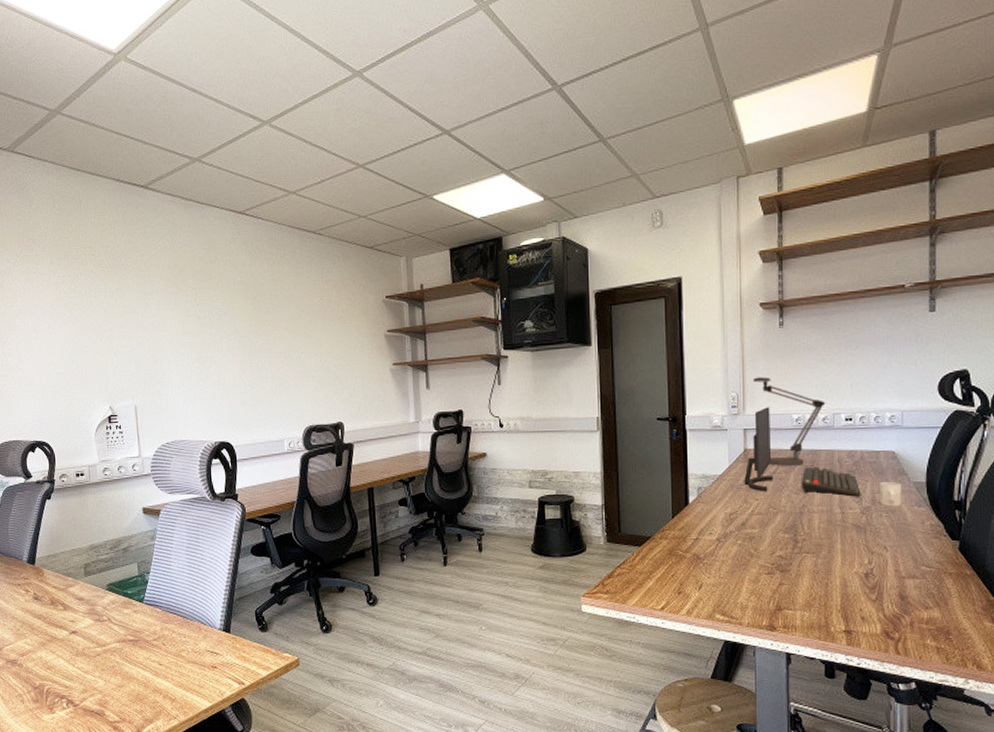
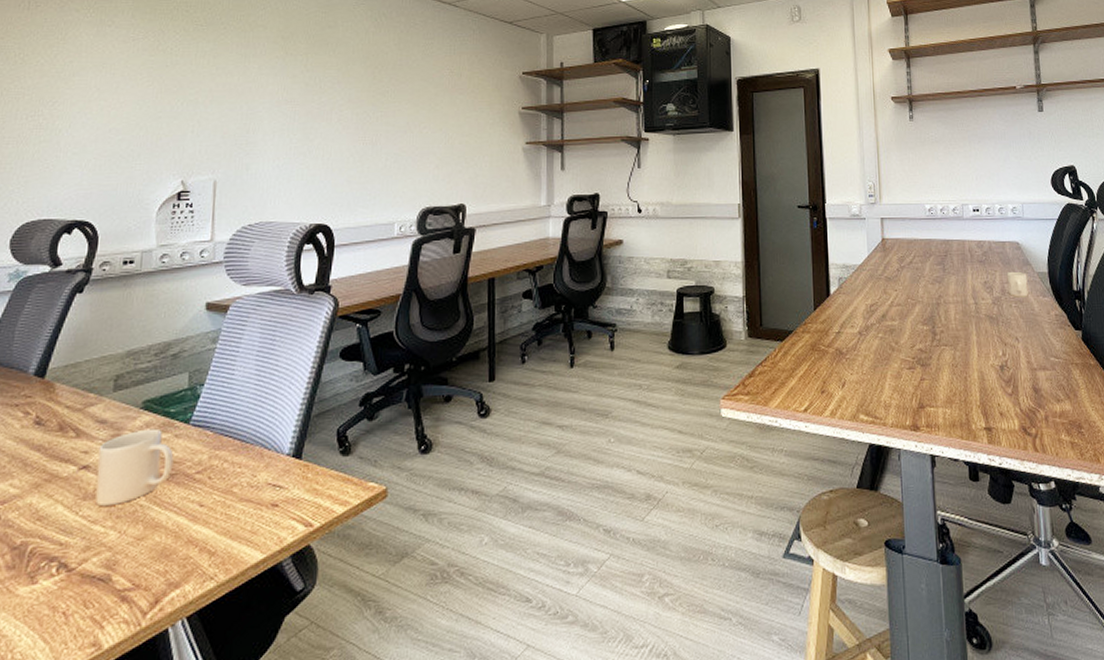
mug: none [81,605,136,661] -> present [95,428,174,506]
computer monitor: present [744,407,774,492] -> none [883,197,911,283]
desk lamp: present [752,377,826,467] -> none [887,167,955,257]
computer keyboard: present [801,466,861,498] -> none [936,256,992,289]

